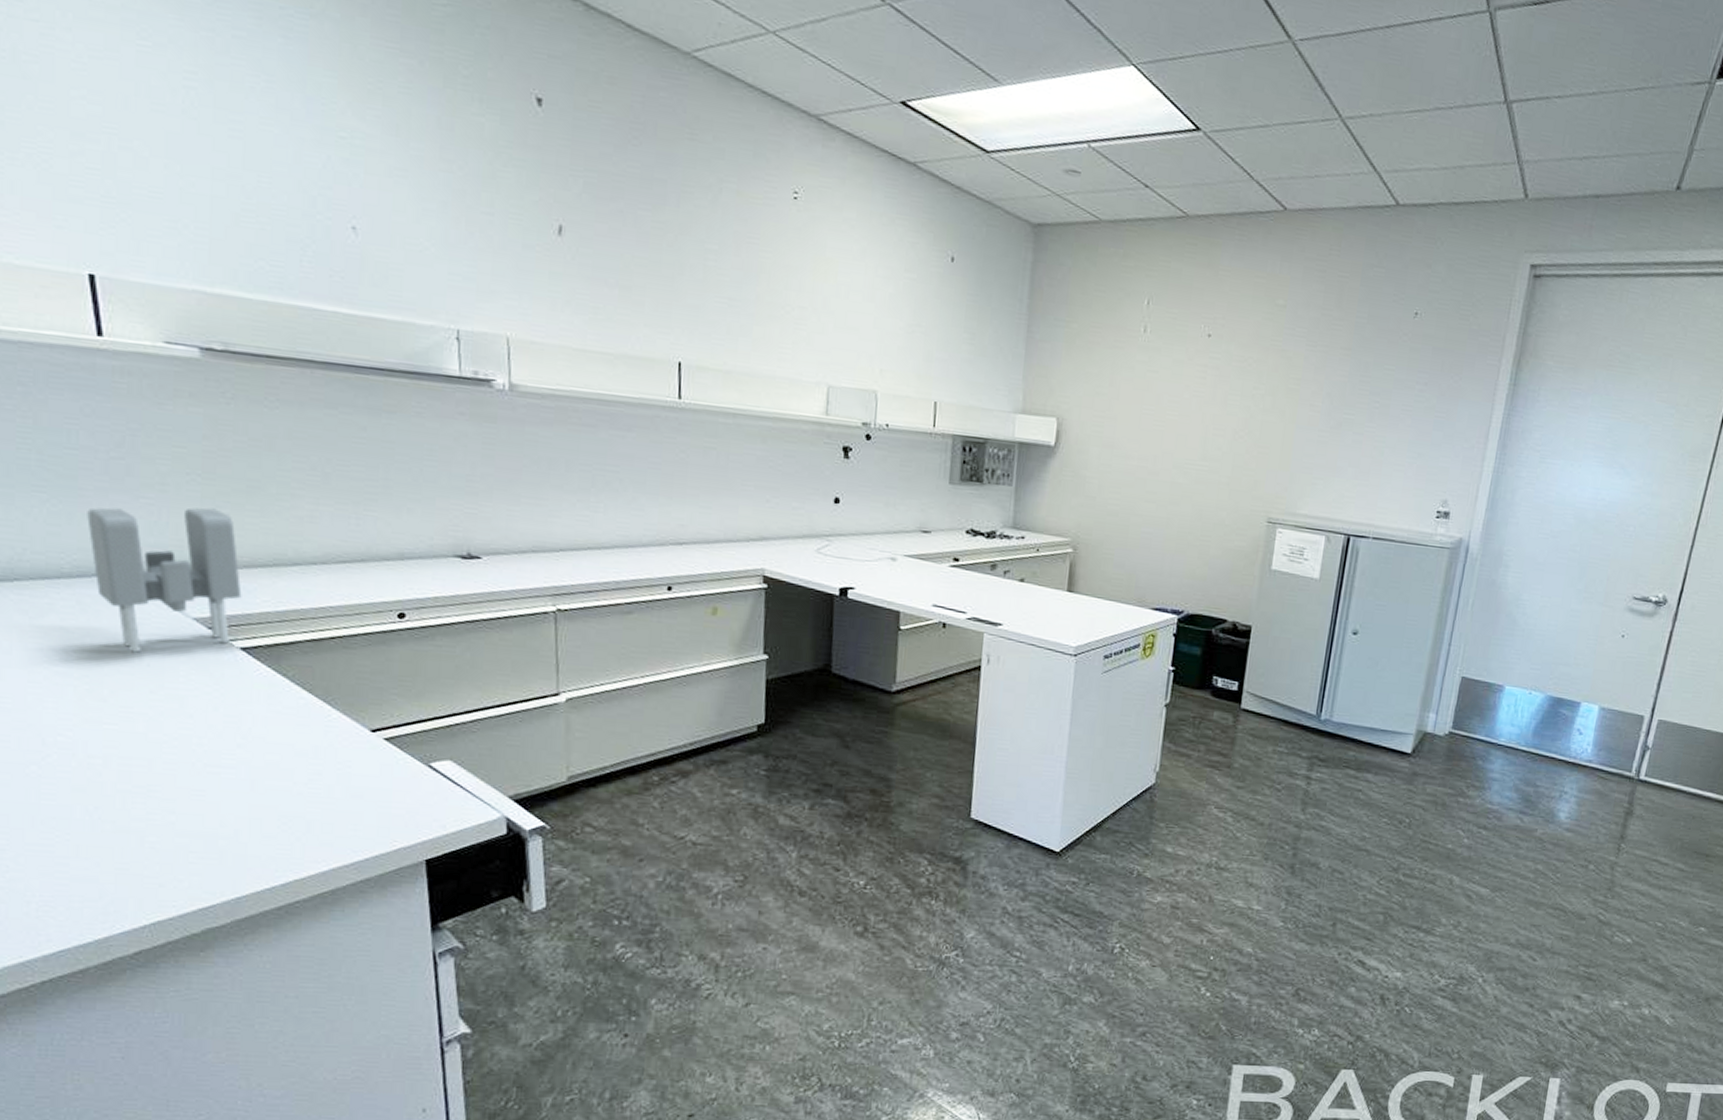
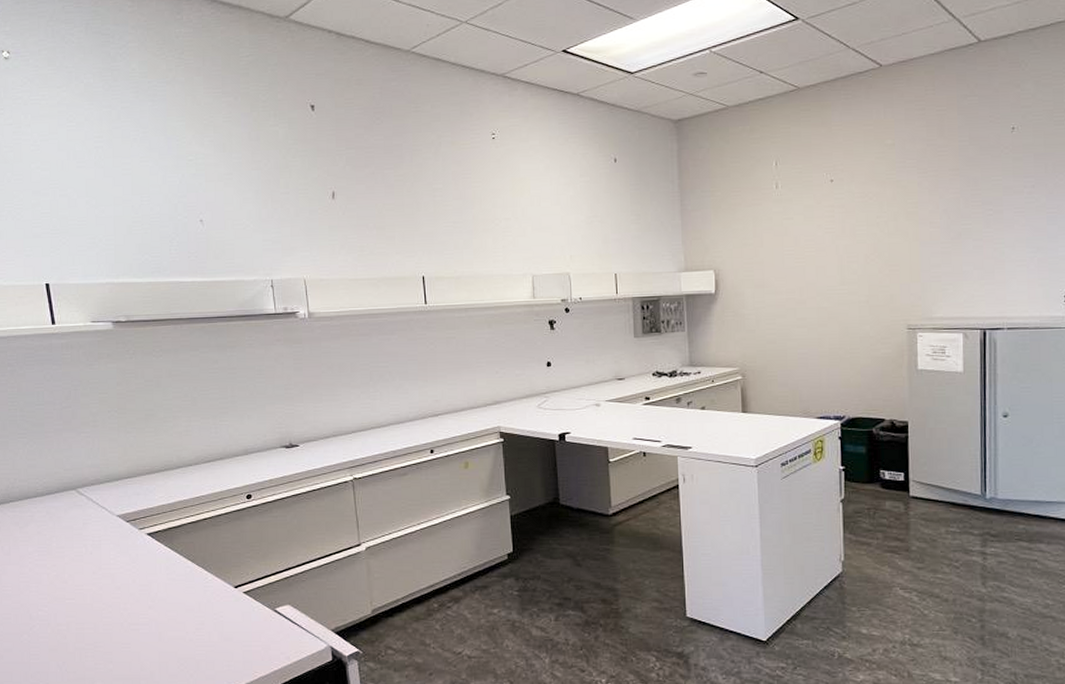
speaker: present [87,507,242,653] -> none [51,434,146,545]

